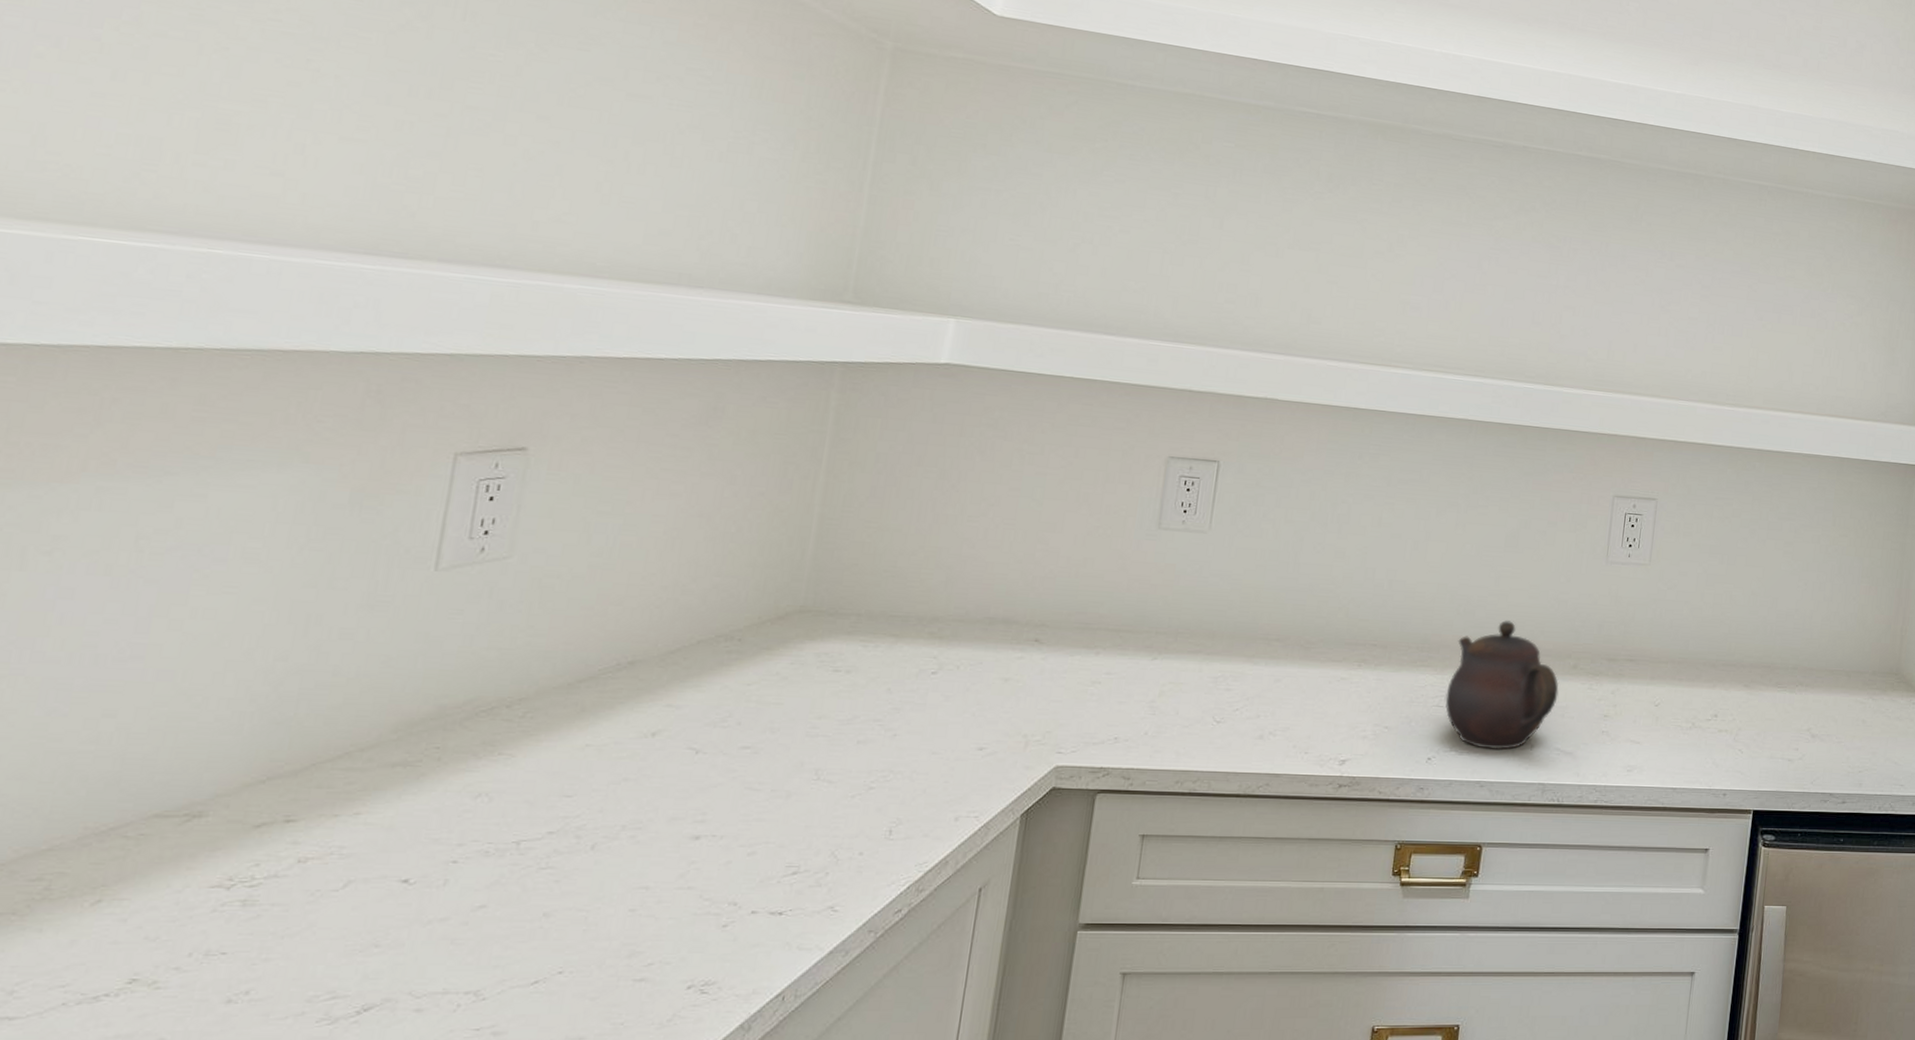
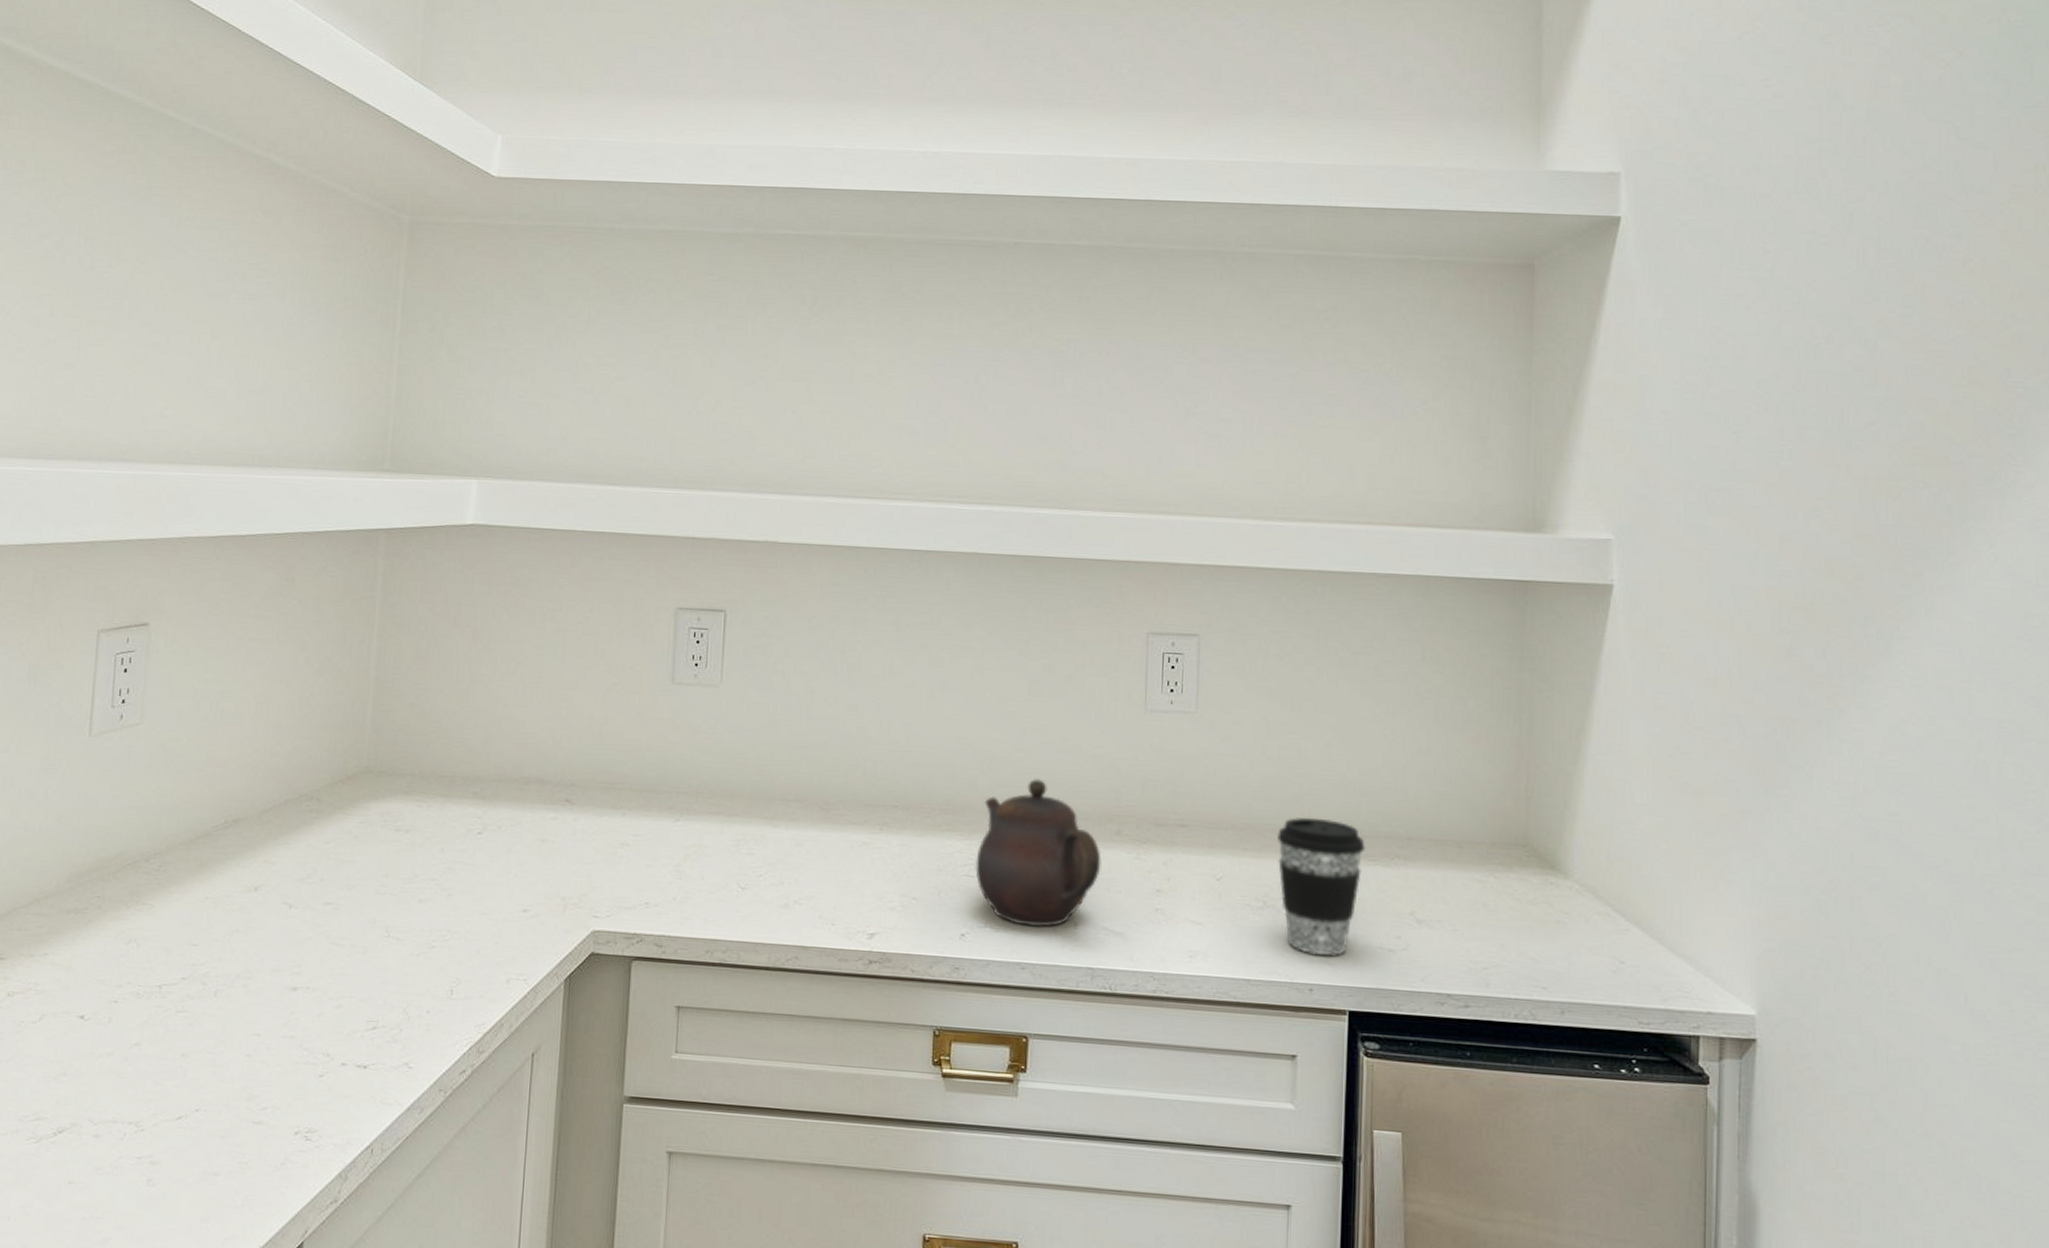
coffee cup: none [1706,653,1778,766] -> present [1277,817,1367,956]

